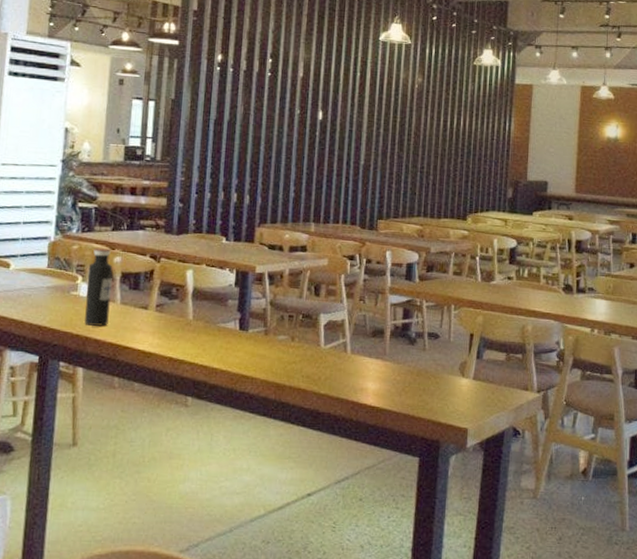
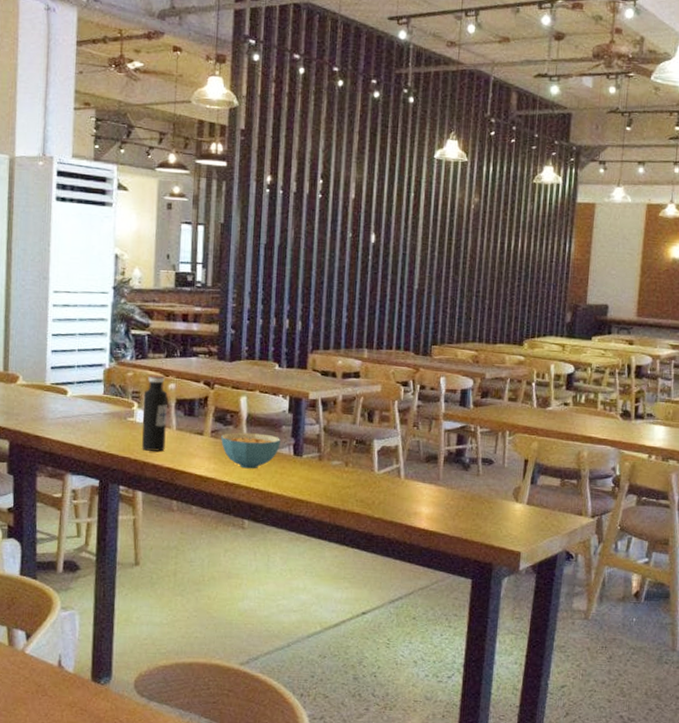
cereal bowl: none [166,306,226,344] -> present [221,432,281,469]

